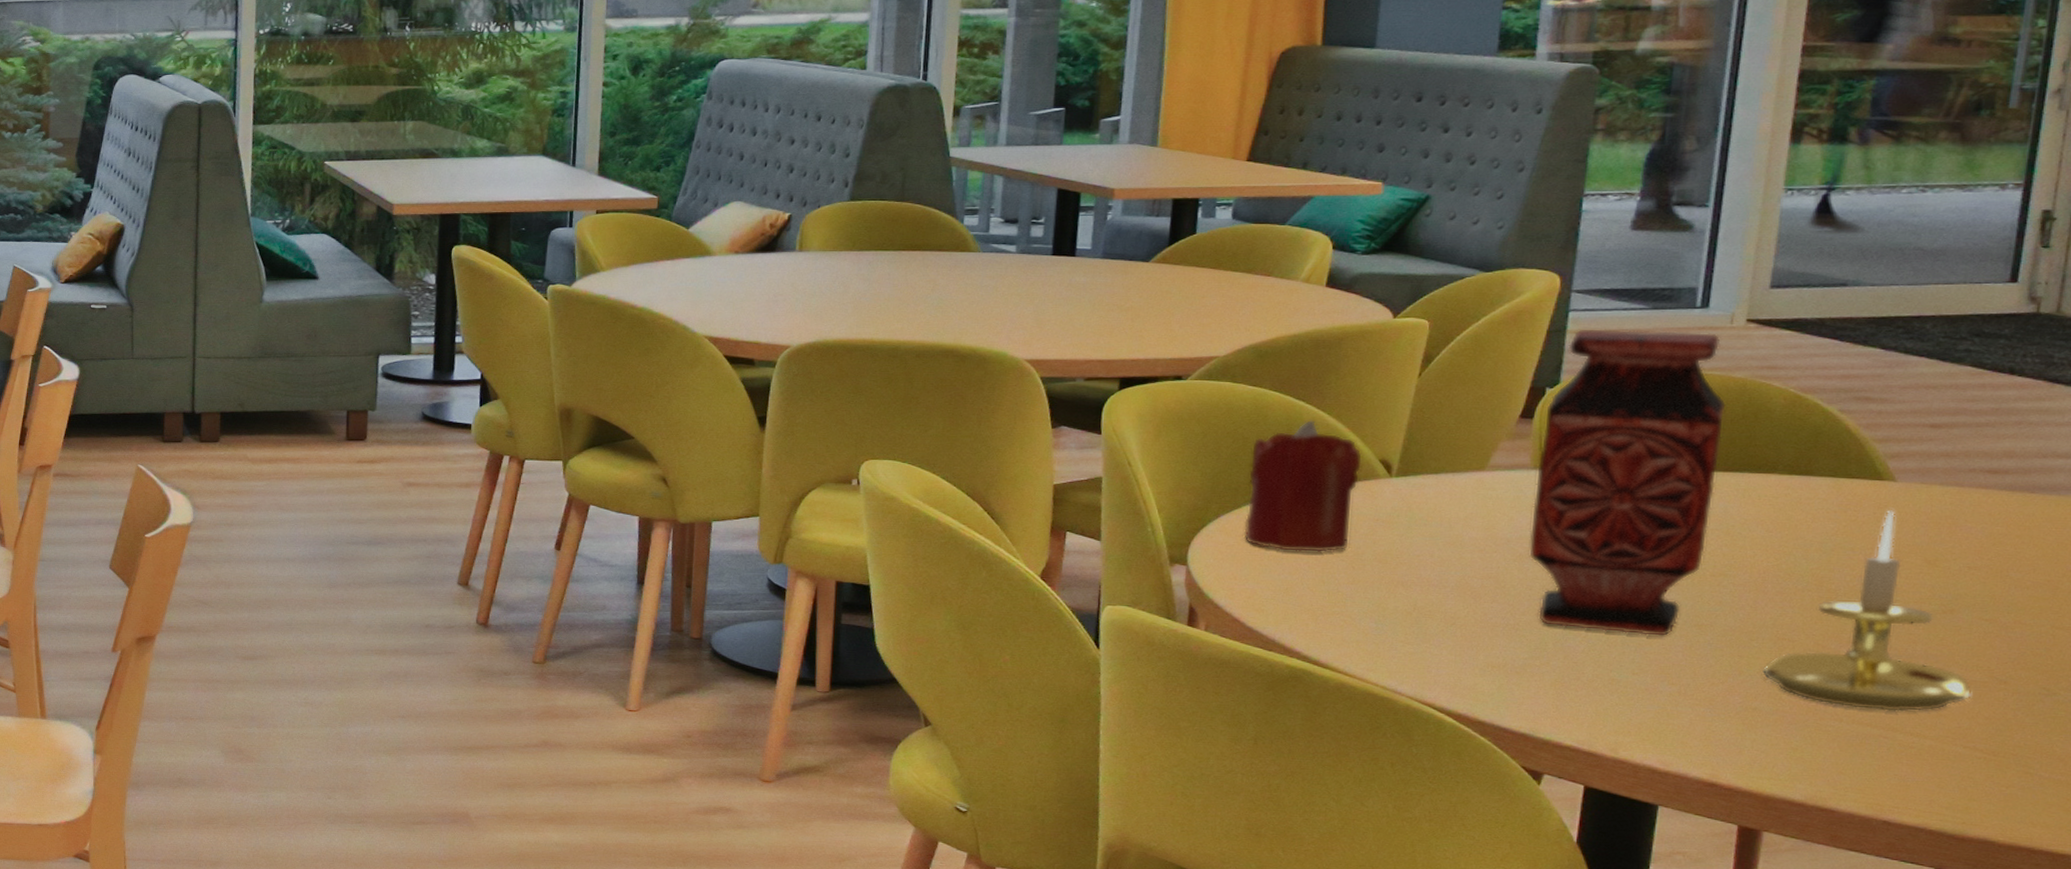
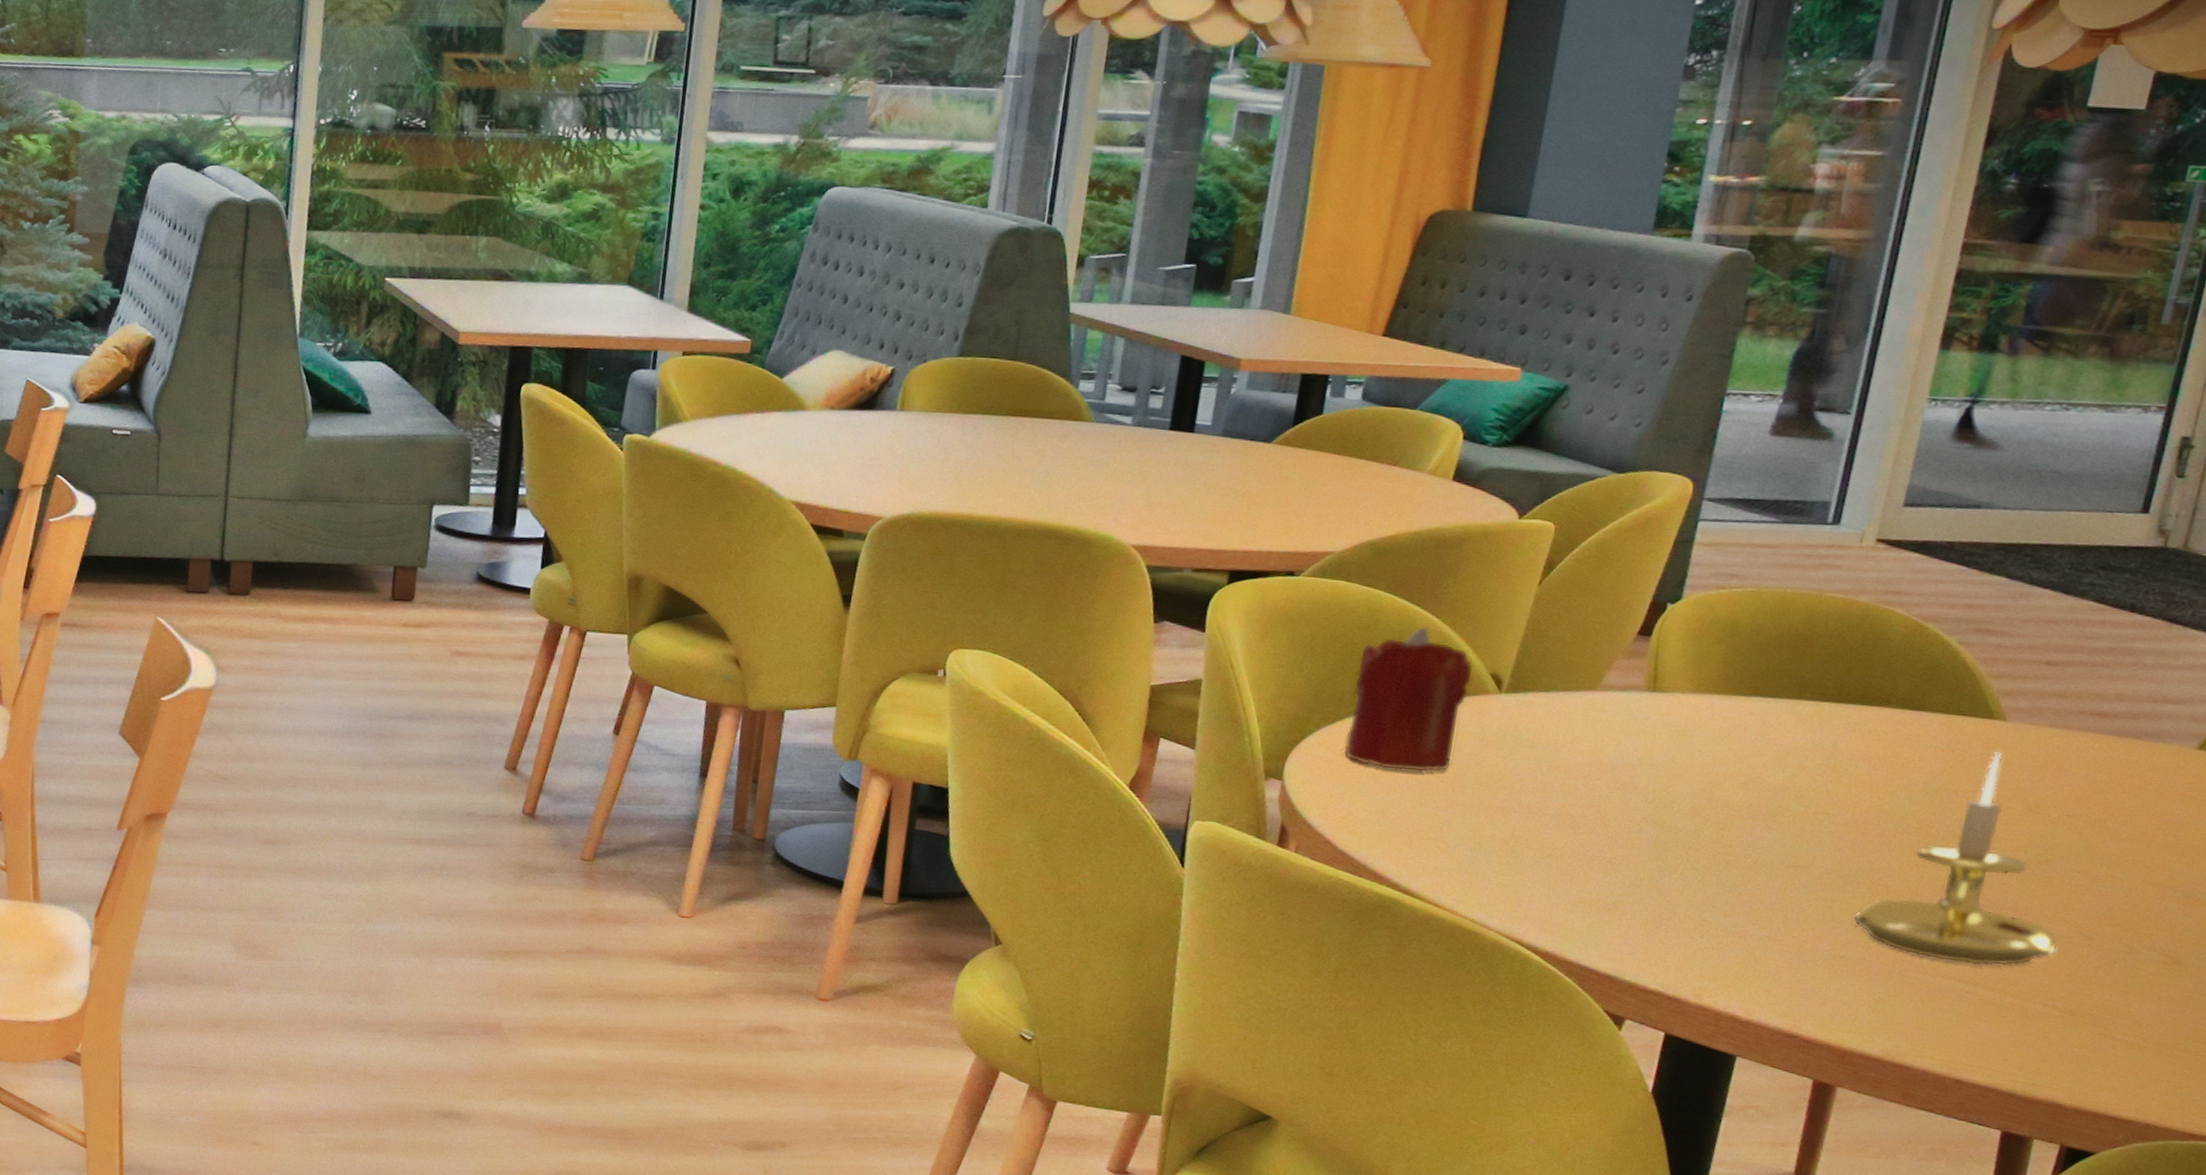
vase: present [1528,329,1726,637] -> none [1632,540,1849,878]

